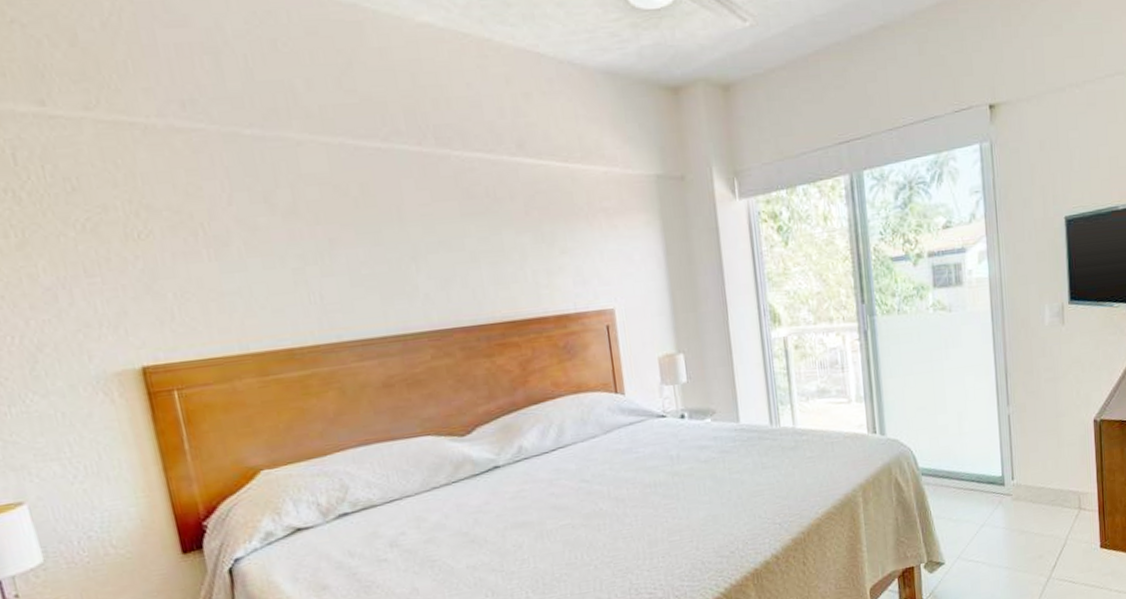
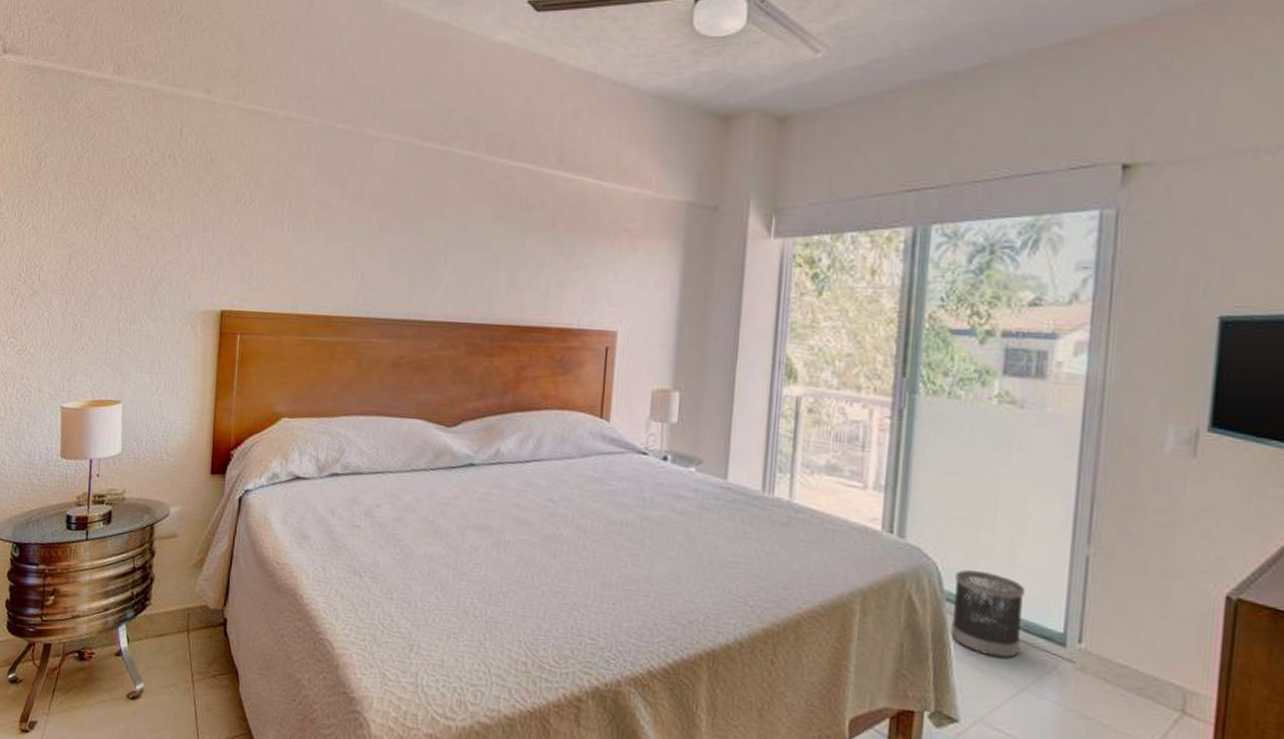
wastebasket: none [925,445,977,509] -> present [950,570,1025,659]

